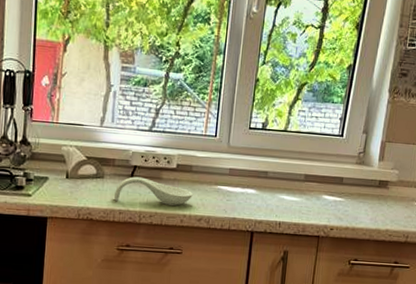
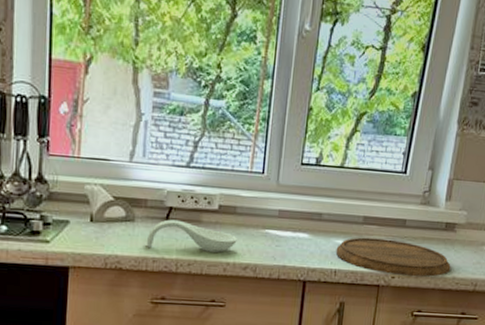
cutting board: none [280,193,384,229] -> present [335,237,451,277]

